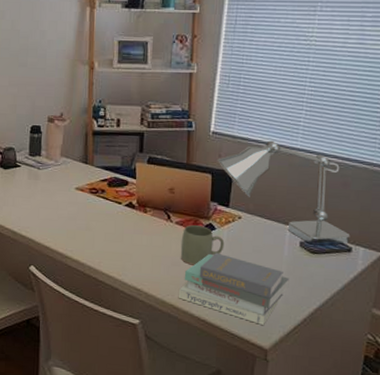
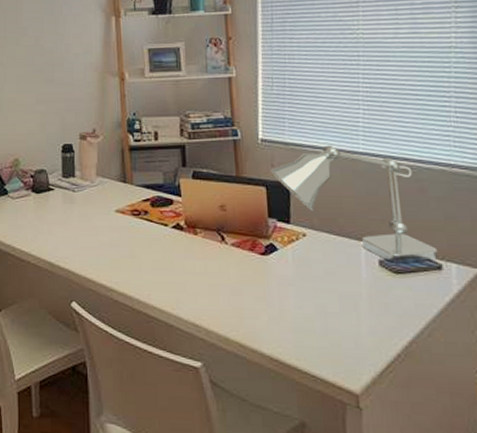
books: present [178,252,290,325] -> none [243,277,374,364]
mug: present [180,225,225,265] -> none [239,246,291,294]

